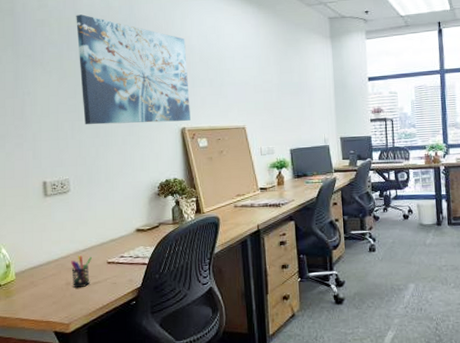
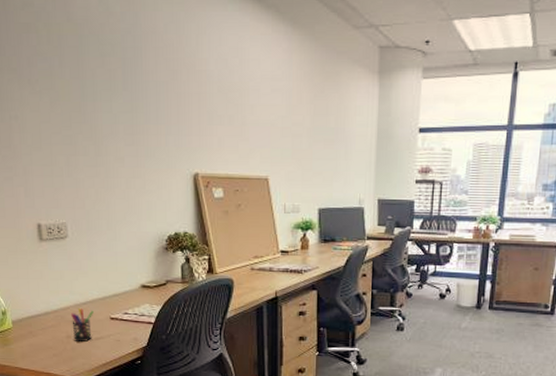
wall art: present [76,14,191,125] -> none [68,20,205,165]

